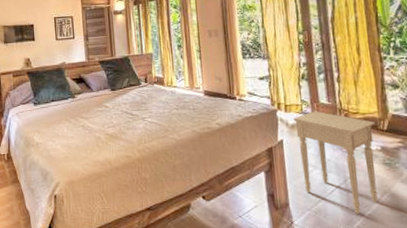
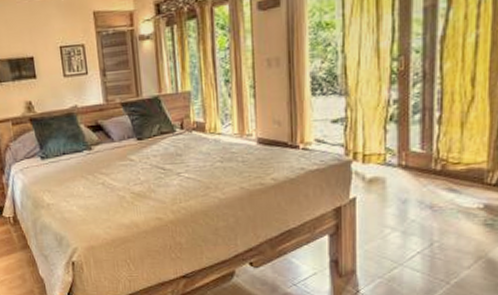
nightstand: present [293,111,378,215] -> none [373,161,481,283]

